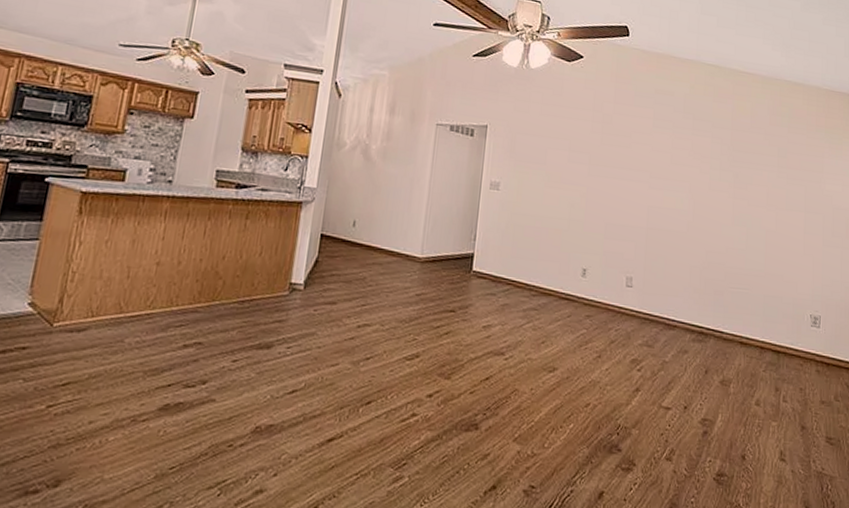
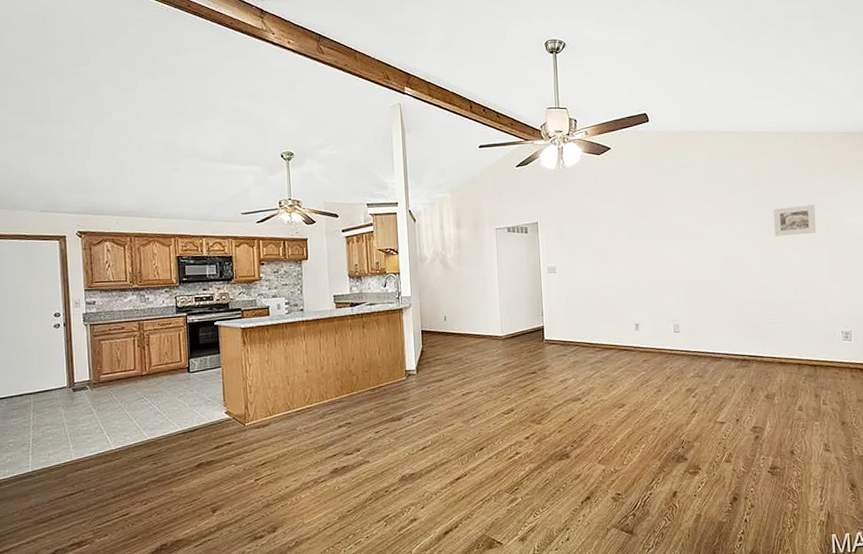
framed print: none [749,160,795,196] -> present [773,204,816,236]

